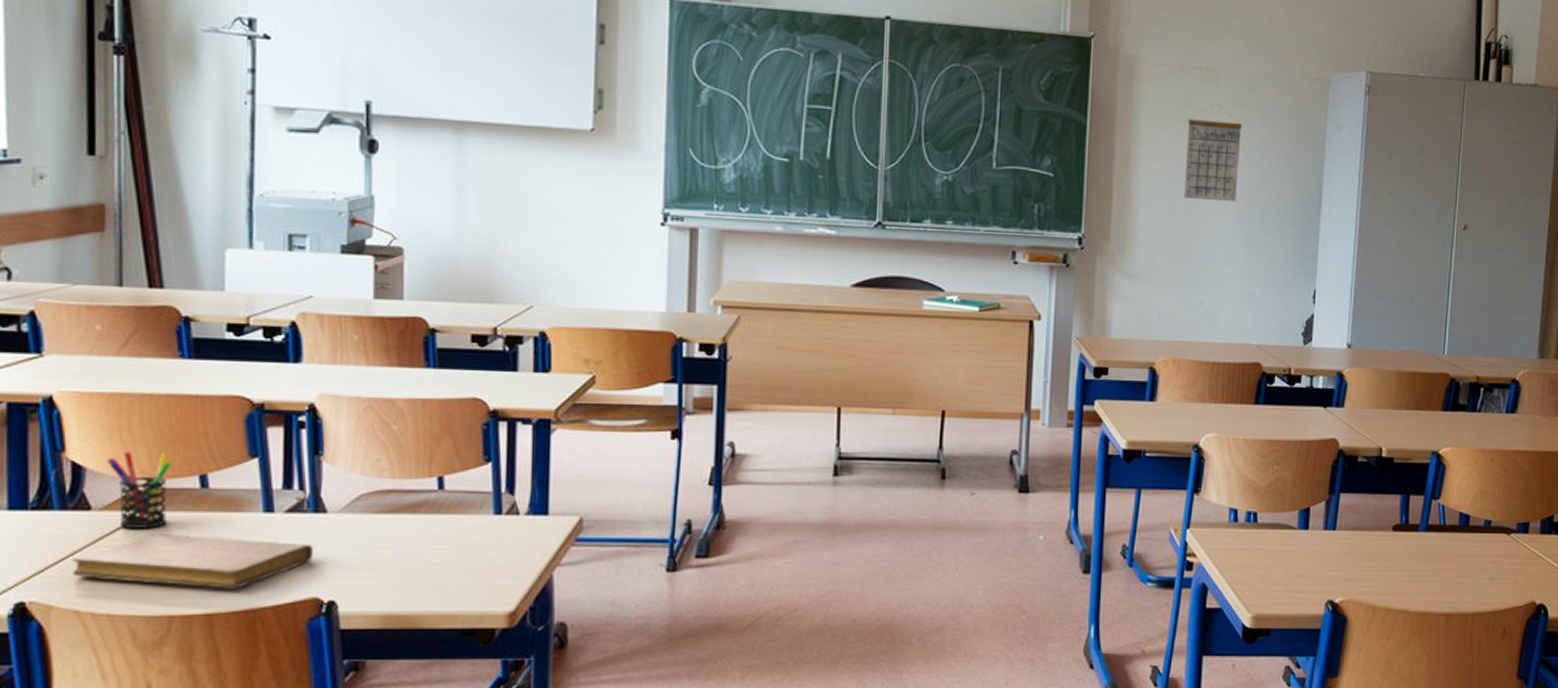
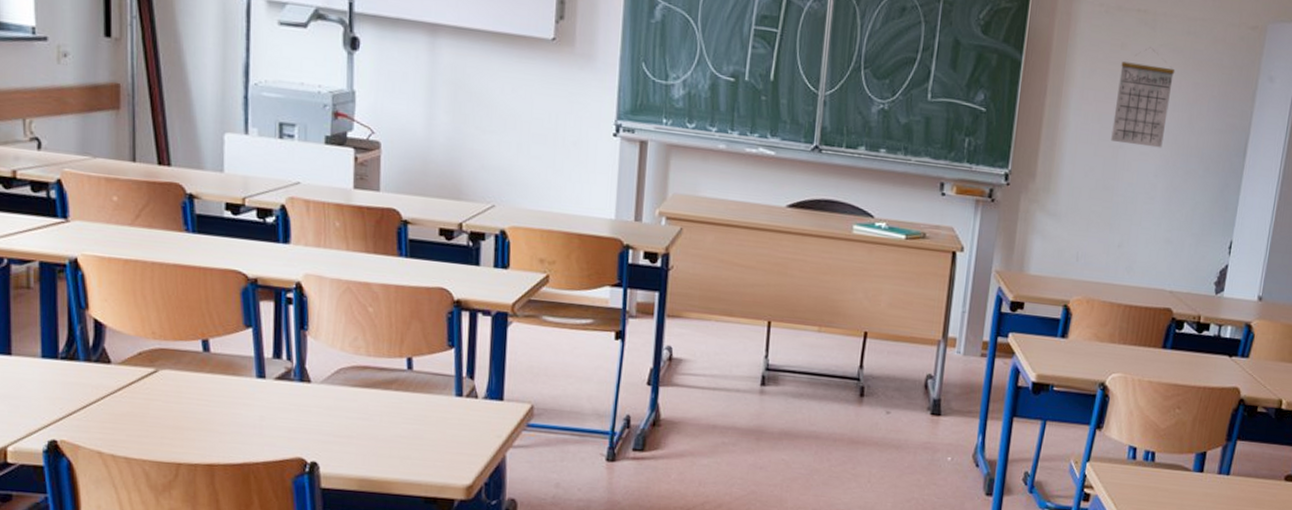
notebook: present [72,533,313,589] -> none [95,389,299,444]
pen holder: present [107,451,172,528] -> none [124,313,178,384]

